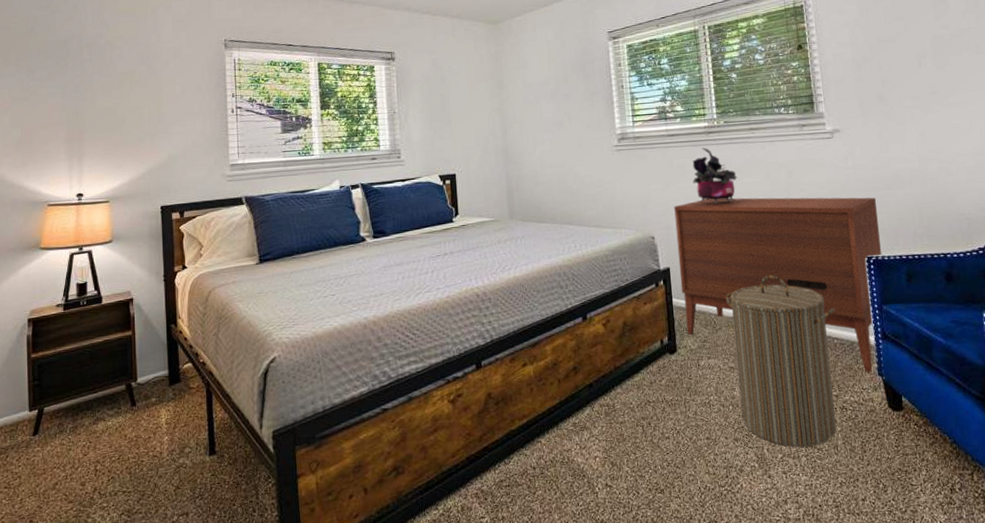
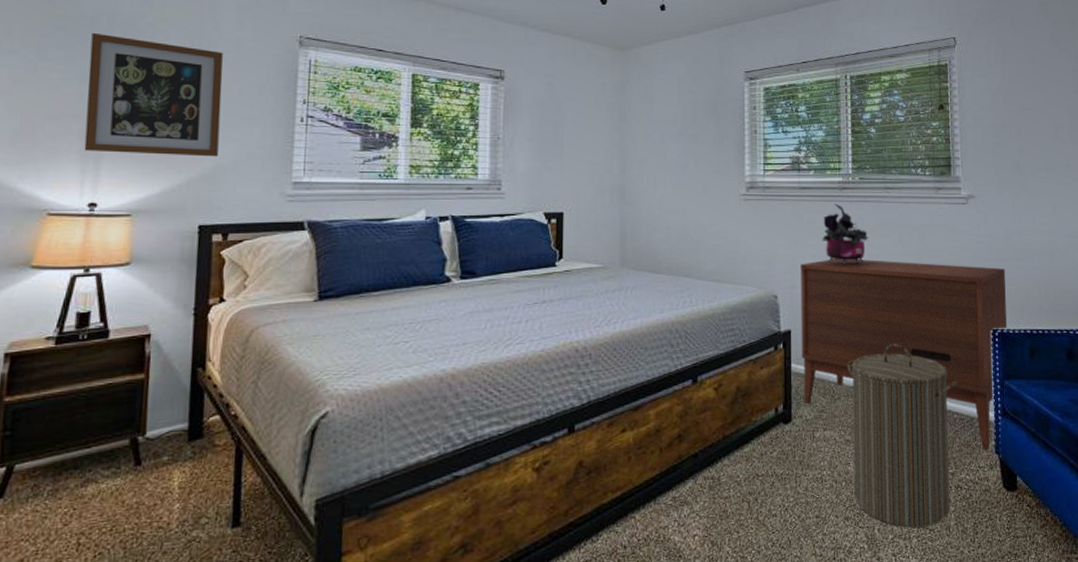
wall art: none [66,53,170,152] -> present [84,32,223,157]

